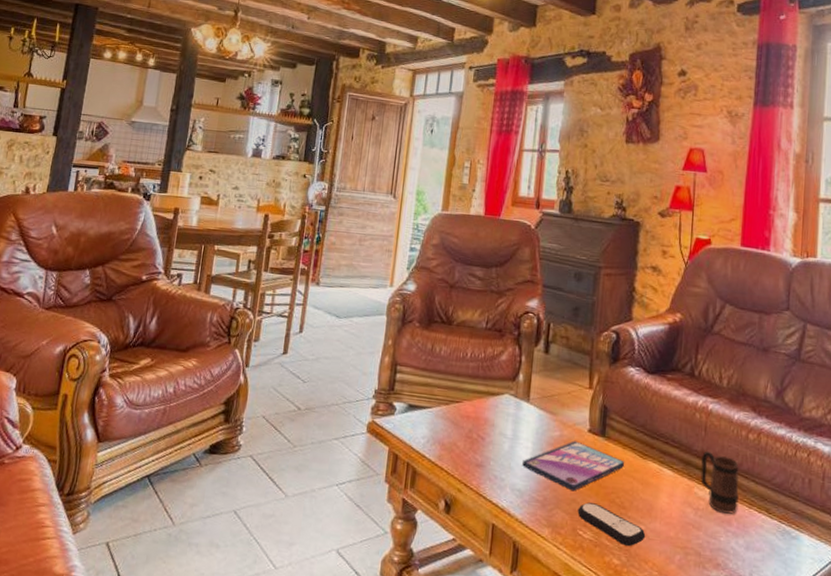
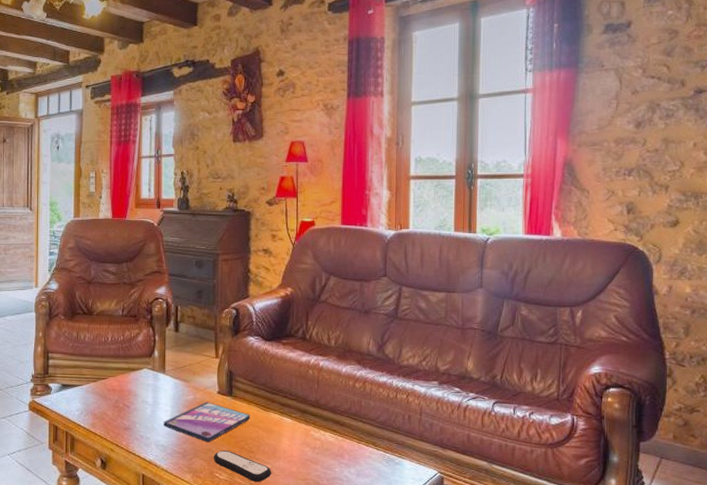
mug: present [700,451,739,514] -> none [316,400,349,449]

